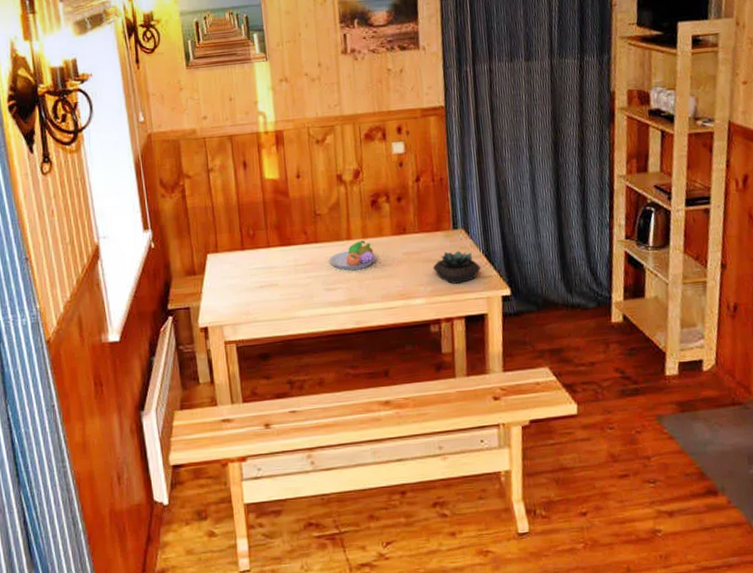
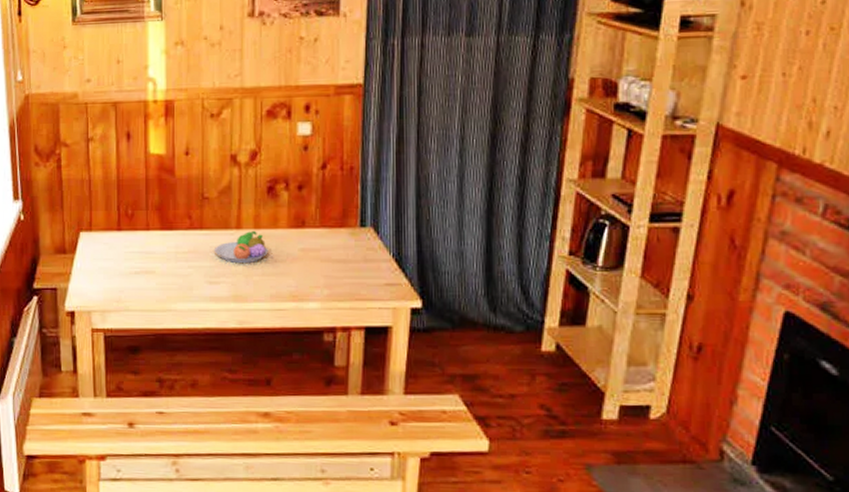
succulent plant: present [432,250,482,284] -> none [332,252,390,289]

